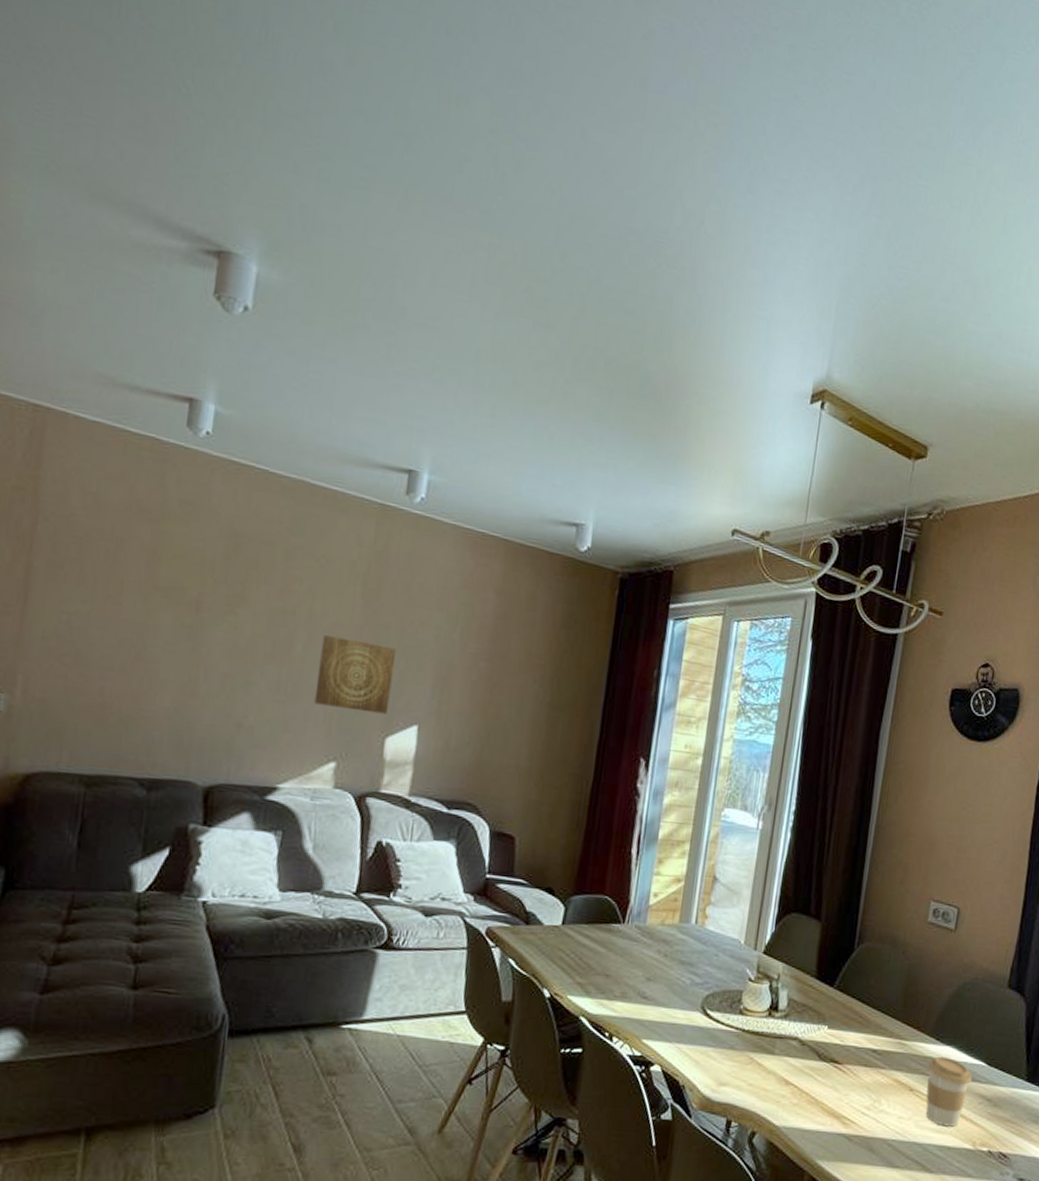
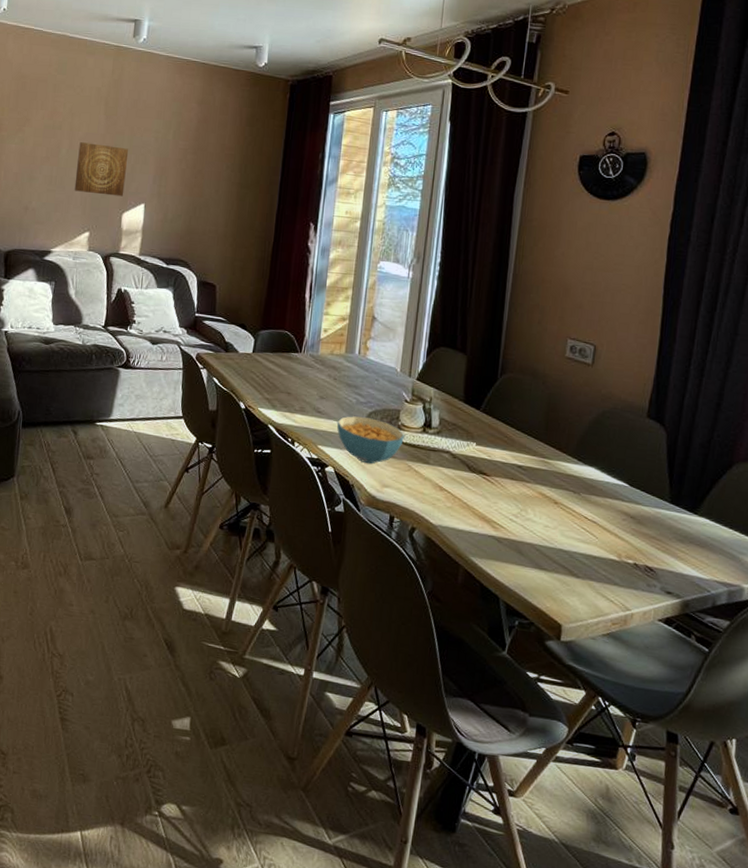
cereal bowl: none [666,1000,747,1059] -> present [337,416,404,464]
coffee cup: present [925,1056,972,1127] -> none [570,475,615,539]

